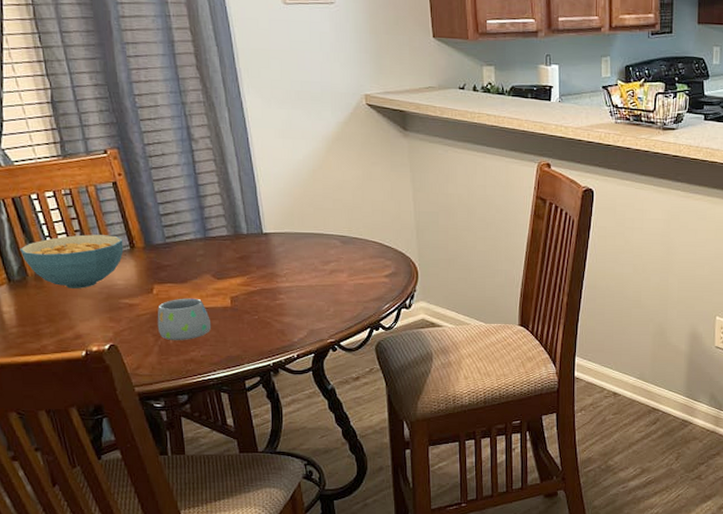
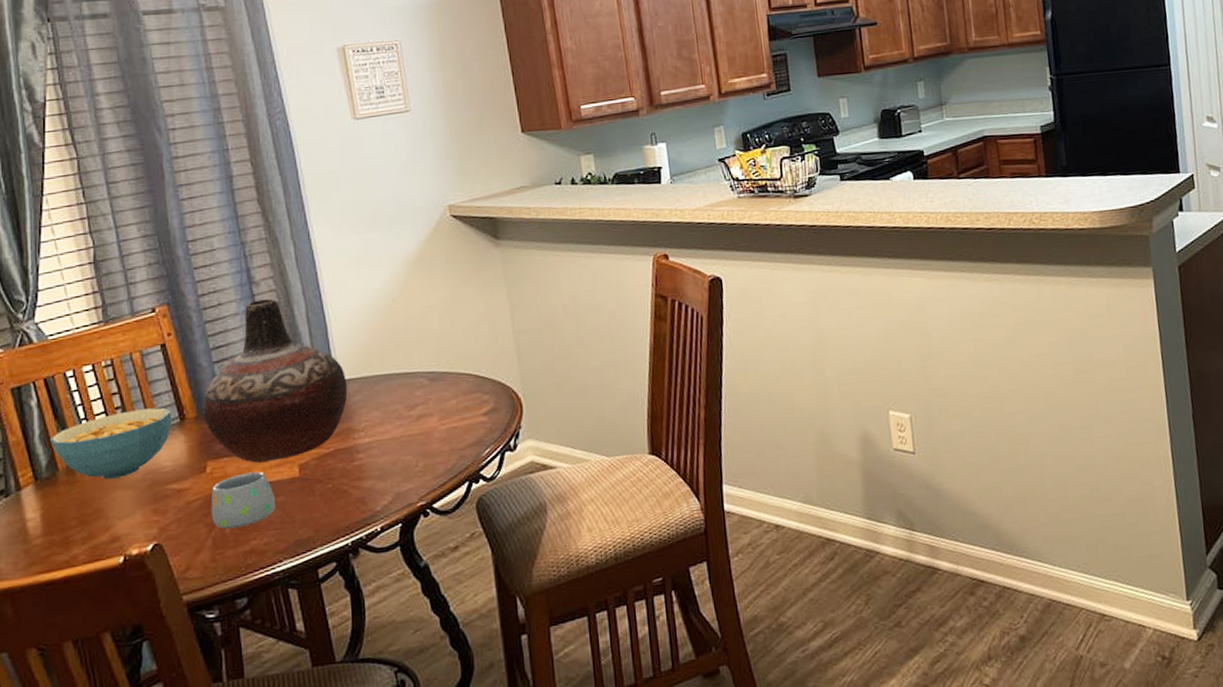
vase: none [149,155,273,291] -> present [203,298,348,463]

